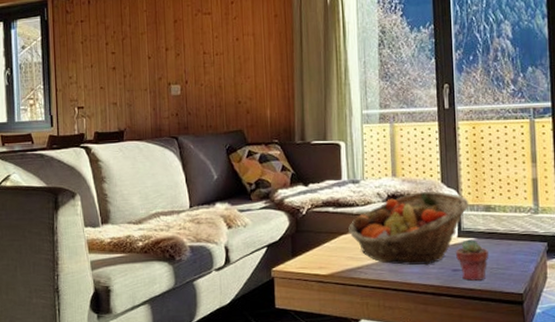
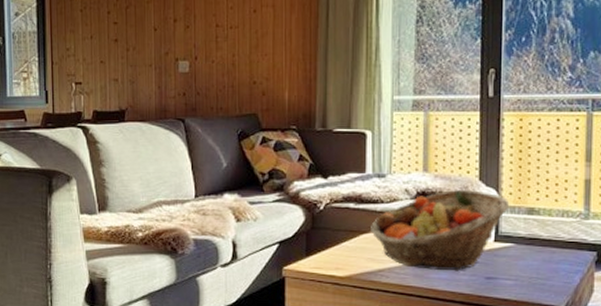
potted succulent: present [456,239,488,281] -> none [491,245,528,291]

